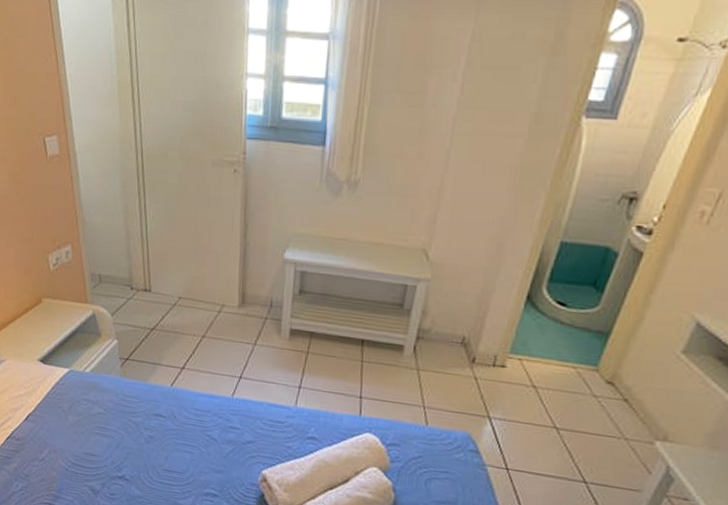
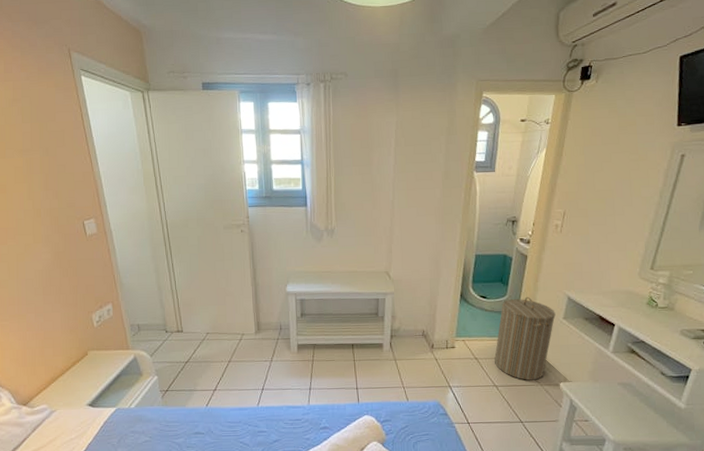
laundry hamper: none [561,312,671,431] -> present [494,296,556,380]

